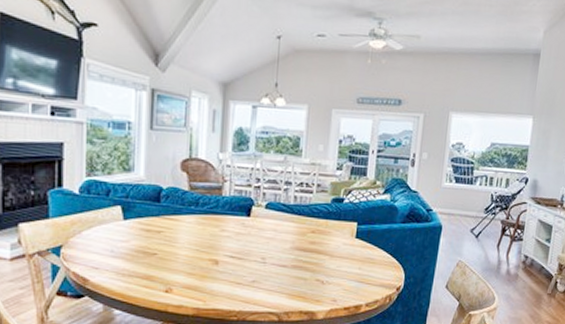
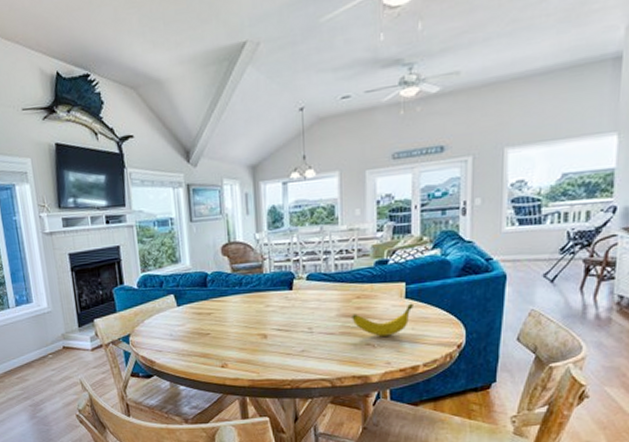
banana: none [305,243,362,274] -> present [352,303,413,337]

